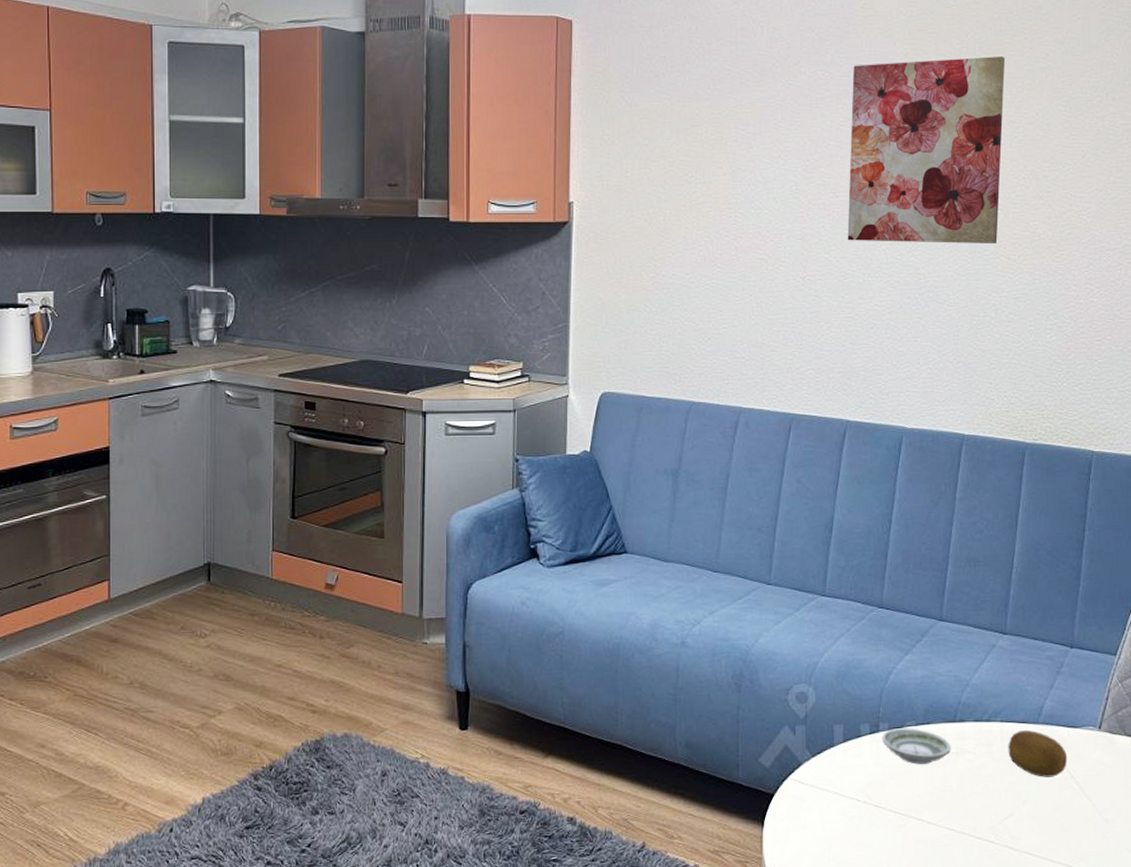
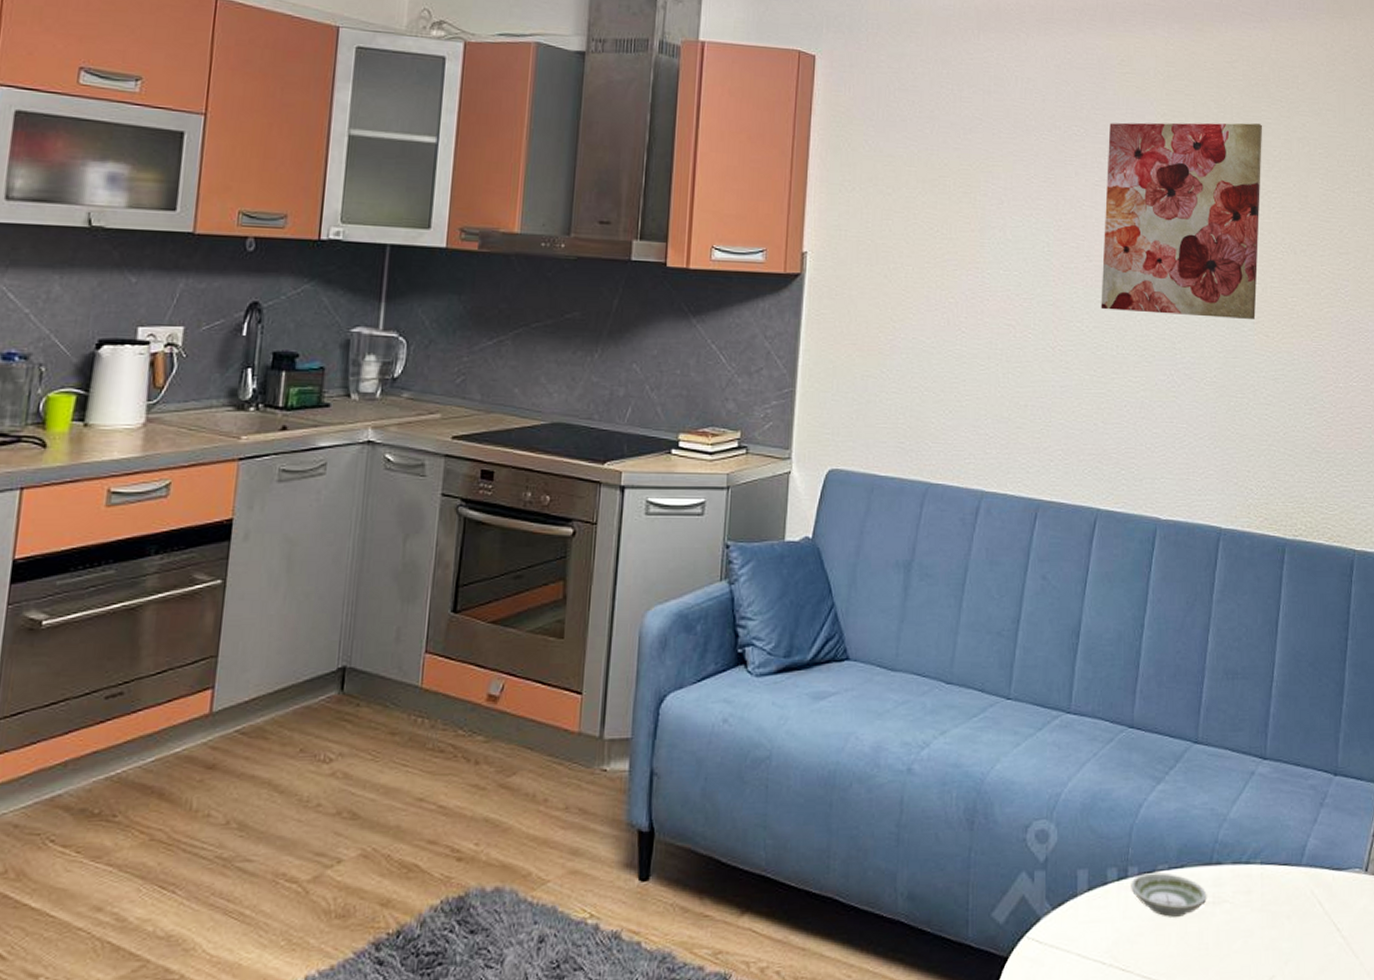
fruit: present [1008,729,1068,778] -> none [1269,873,1333,931]

